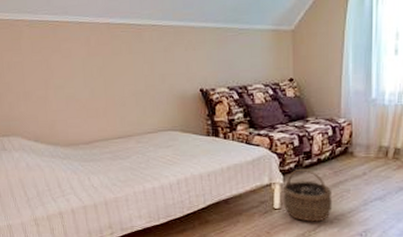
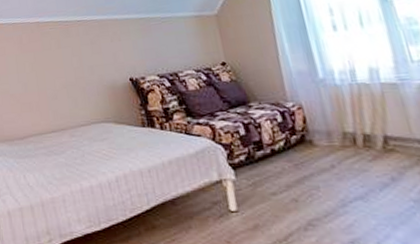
wicker basket: present [282,168,333,222] -> none [236,161,303,228]

